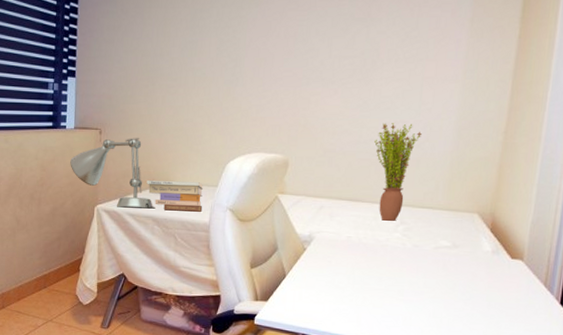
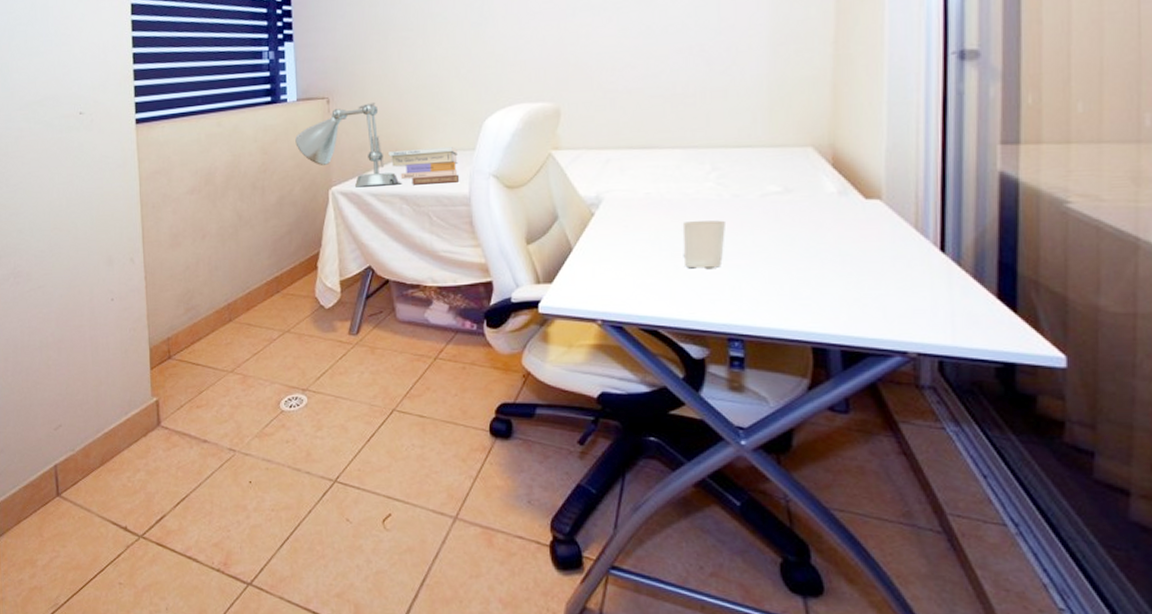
mug: none [370,263,405,301] -> present [682,220,725,269]
potted plant: present [374,123,423,222] -> none [666,46,727,170]

